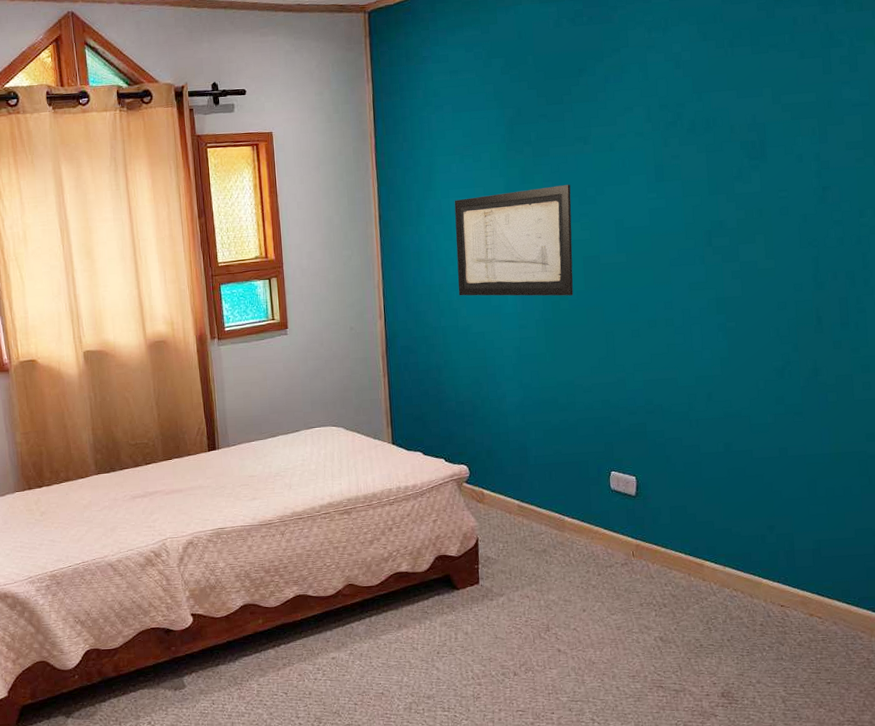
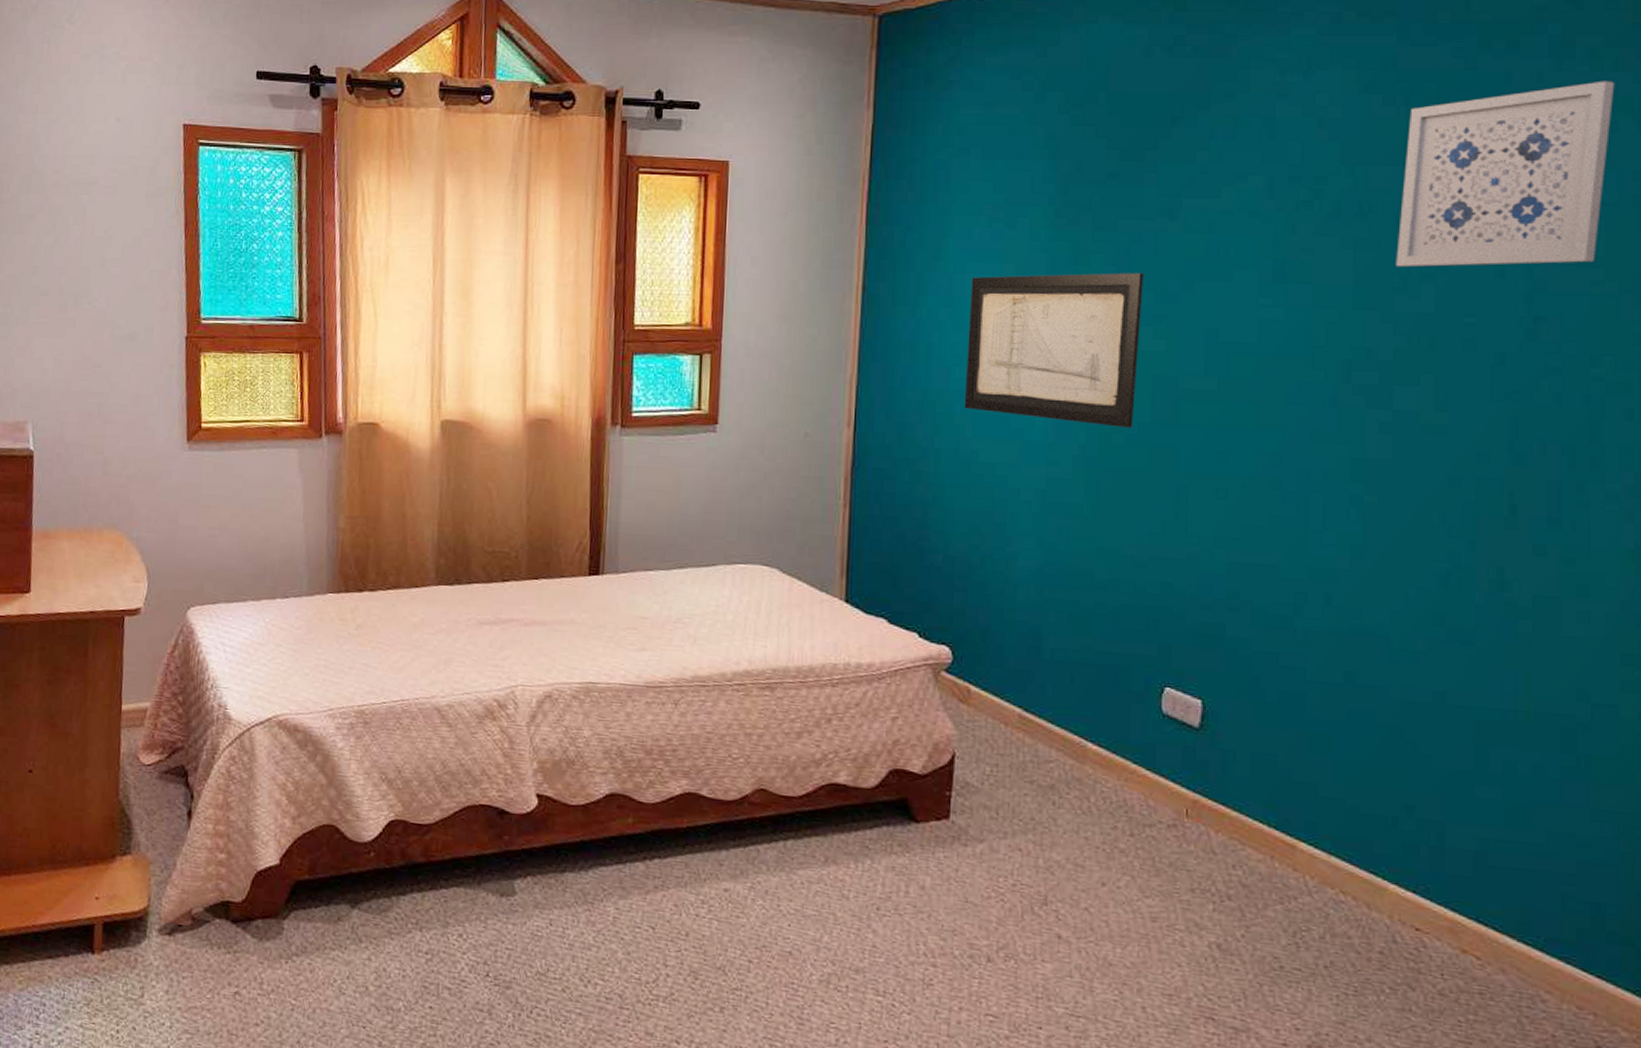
wall art: none [733,18,861,162] -> present [1396,80,1615,268]

